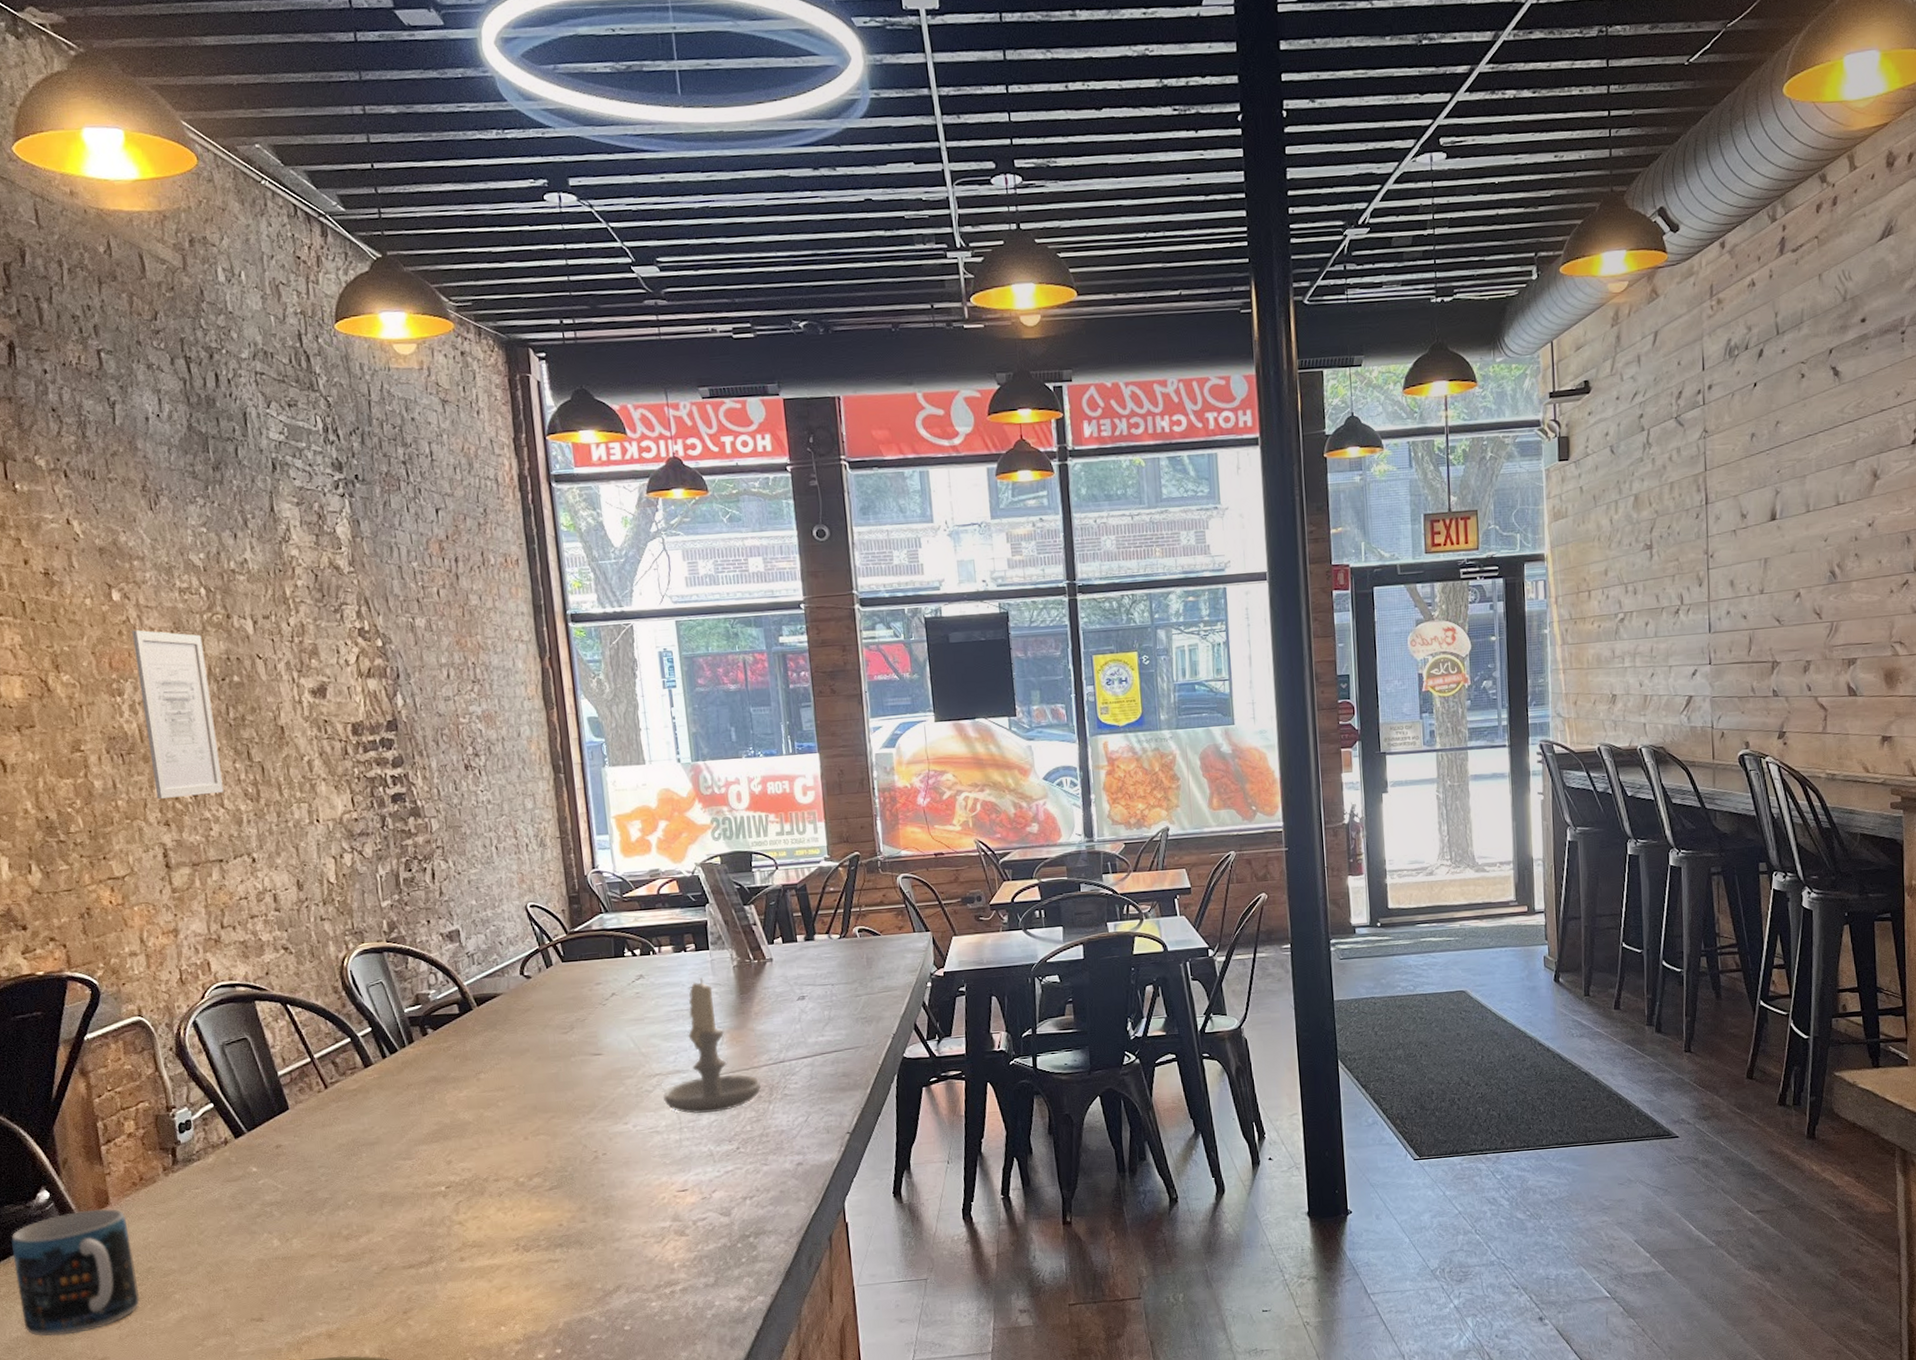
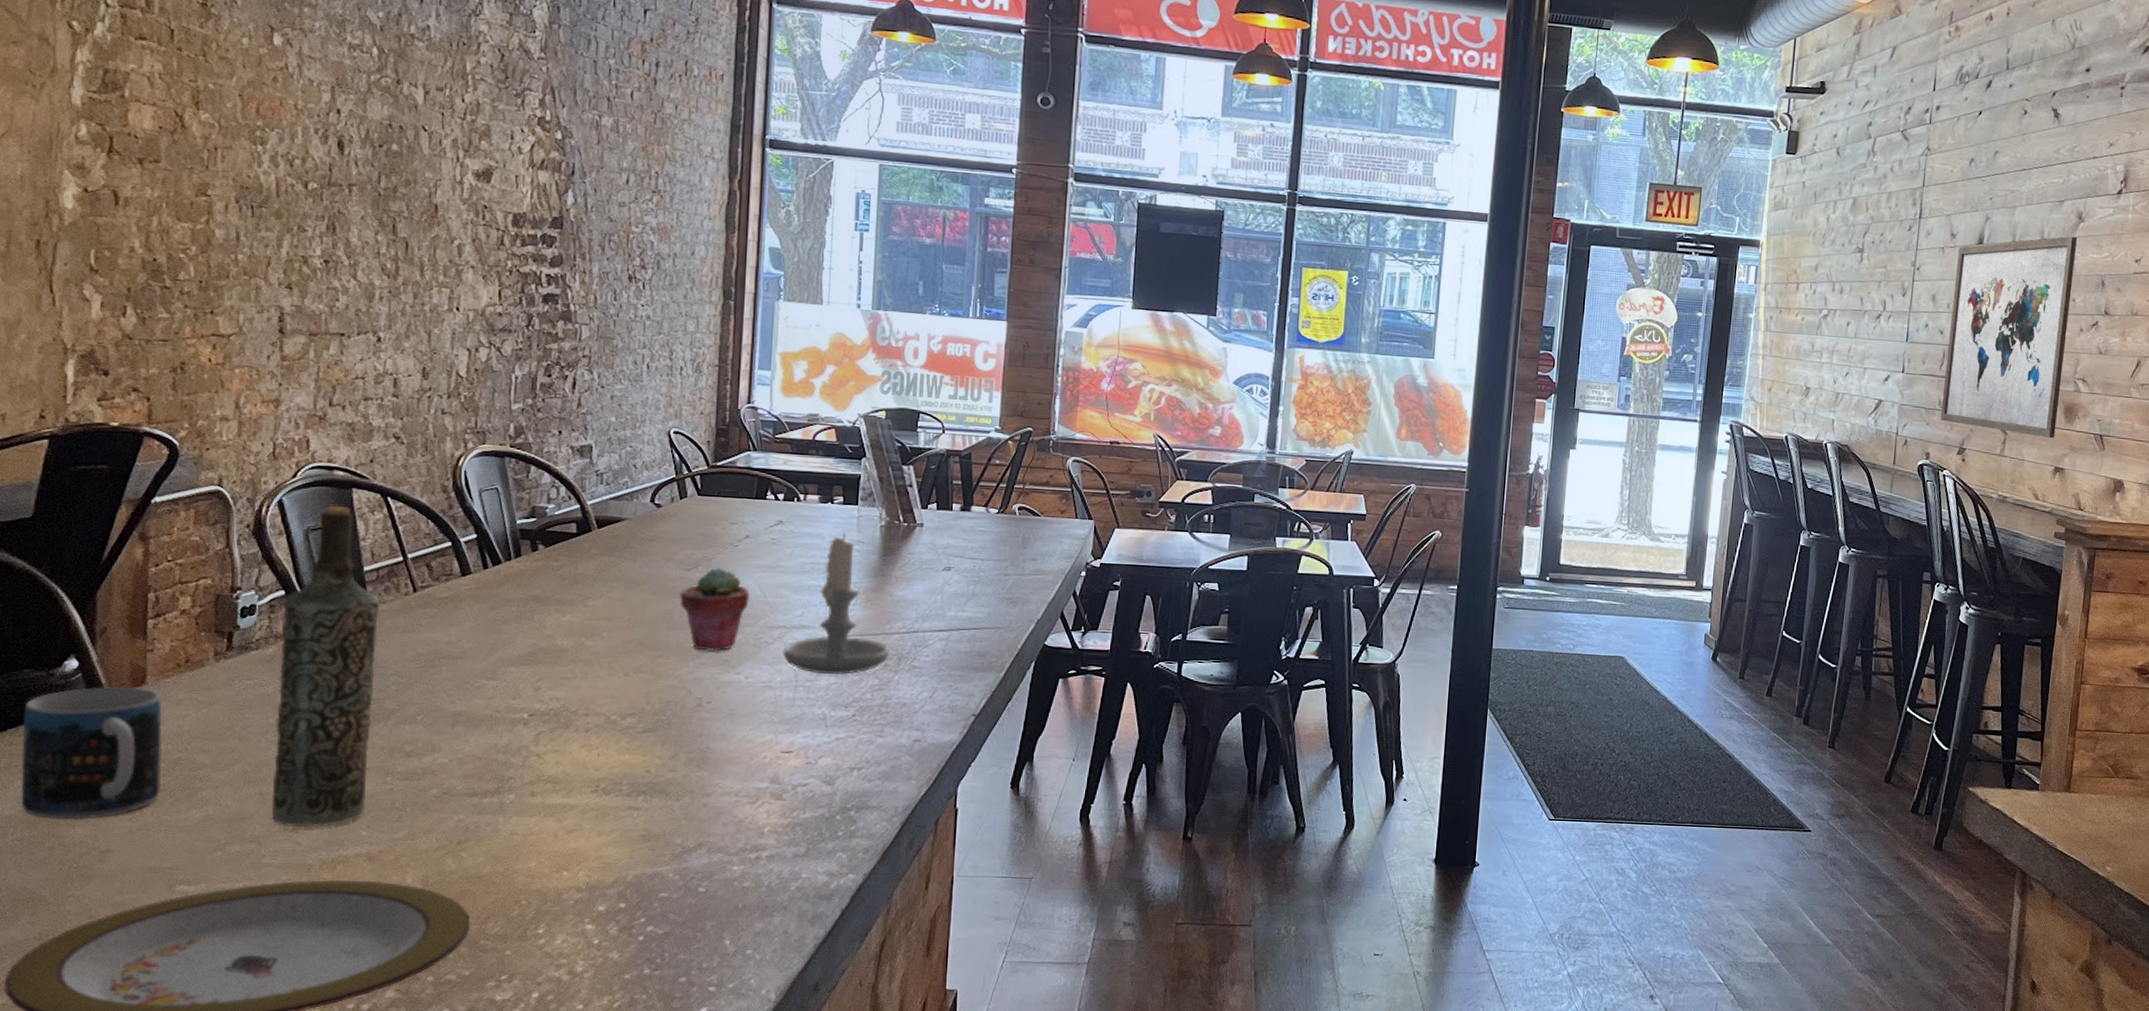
wall art: present [131,630,224,799] -> none [282,79,365,264]
bottle: none [213,1019,319,1317] -> present [271,505,380,828]
potted succulent: none [561,1027,625,1106] -> present [679,567,750,651]
wall art: none [1751,496,1878,708] -> present [1940,236,2078,439]

